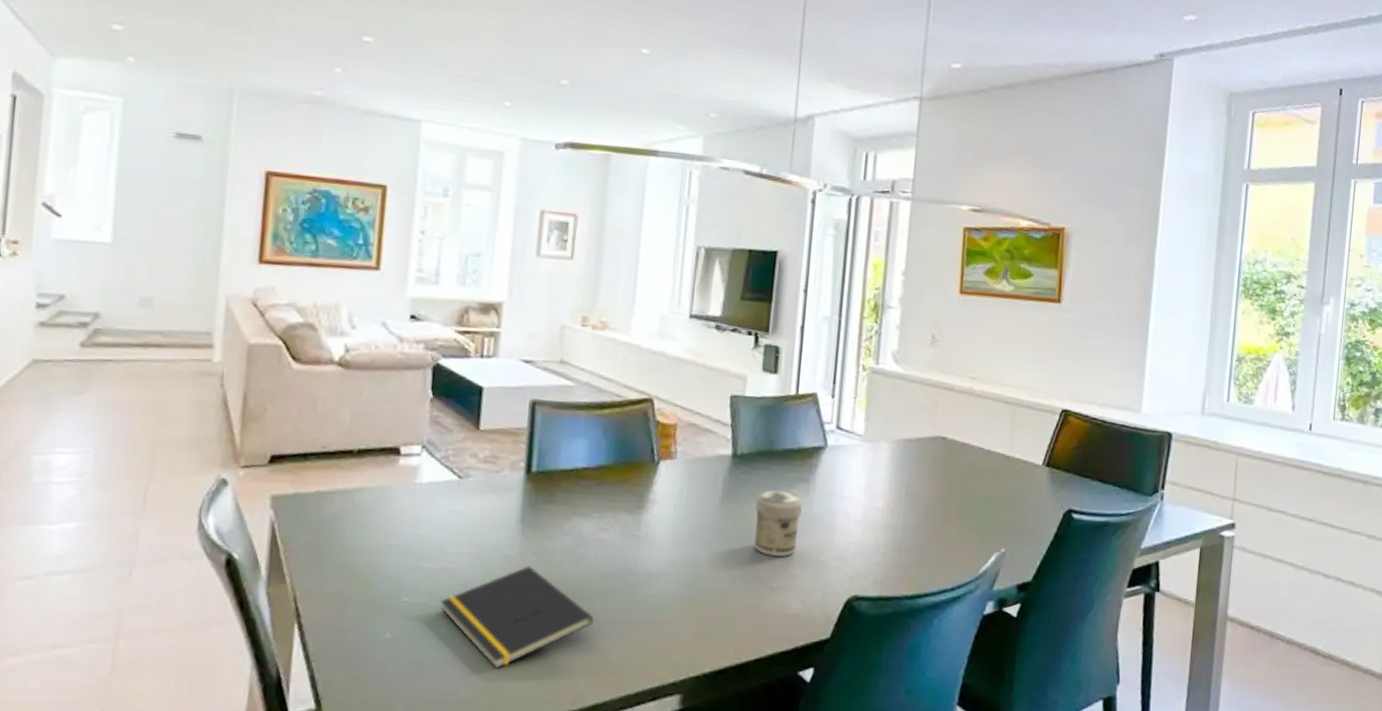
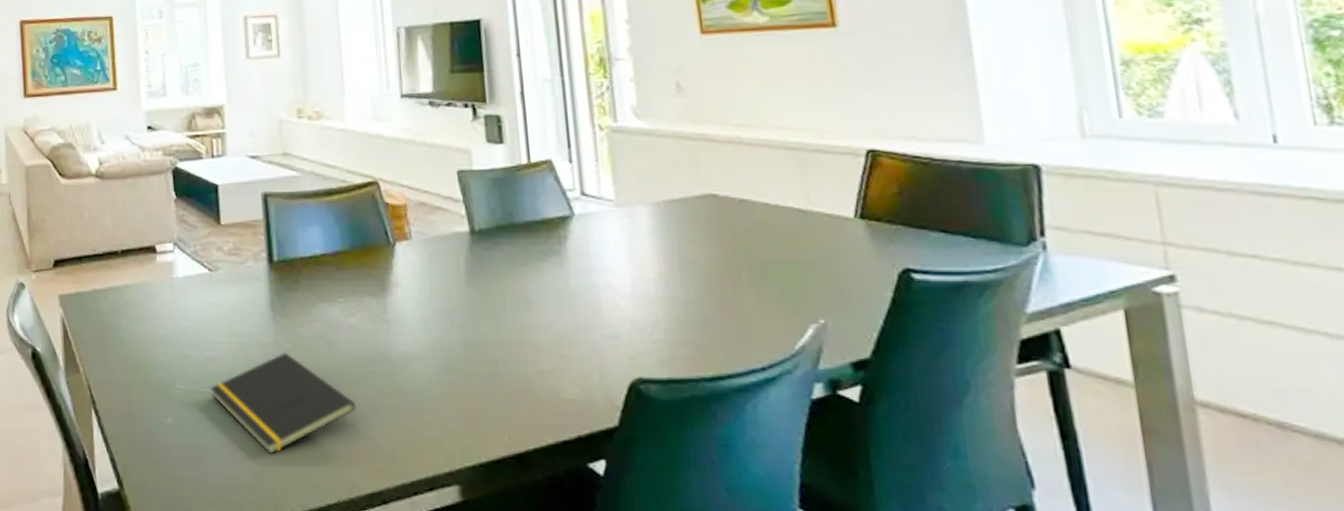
jar: present [754,490,803,557] -> none [504,266,559,337]

